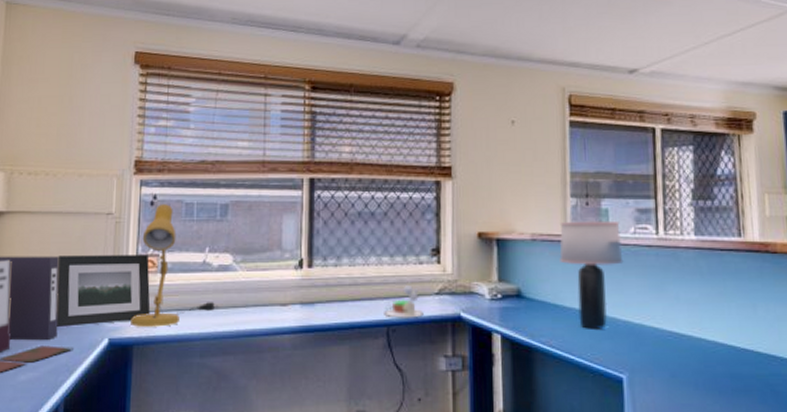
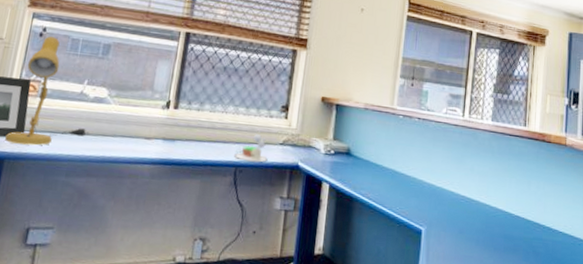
table lamp: present [559,220,624,329] -> none [384,97,436,188]

